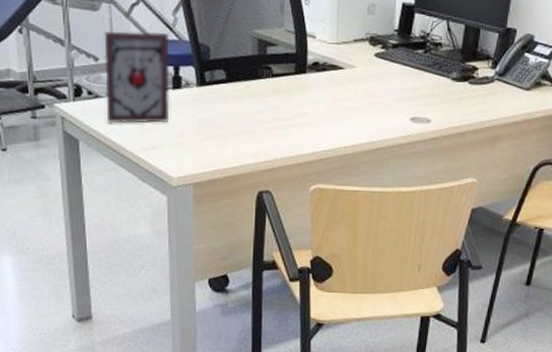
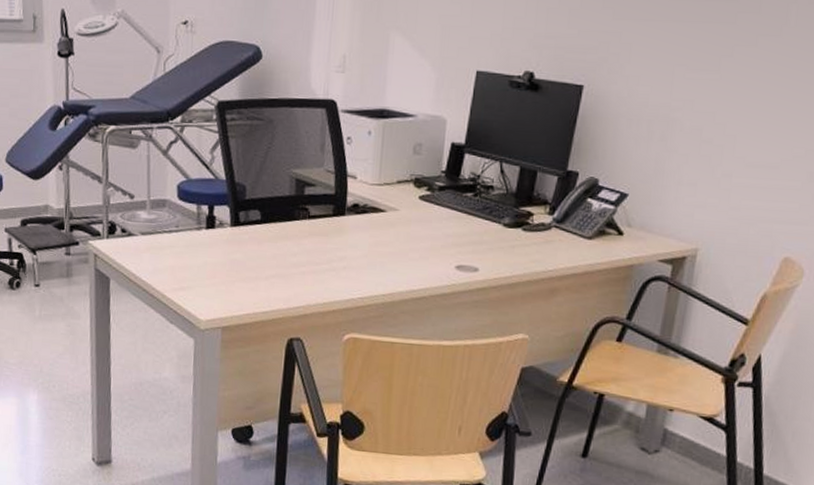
picture frame: present [104,31,170,124] -> none [138,169,206,264]

